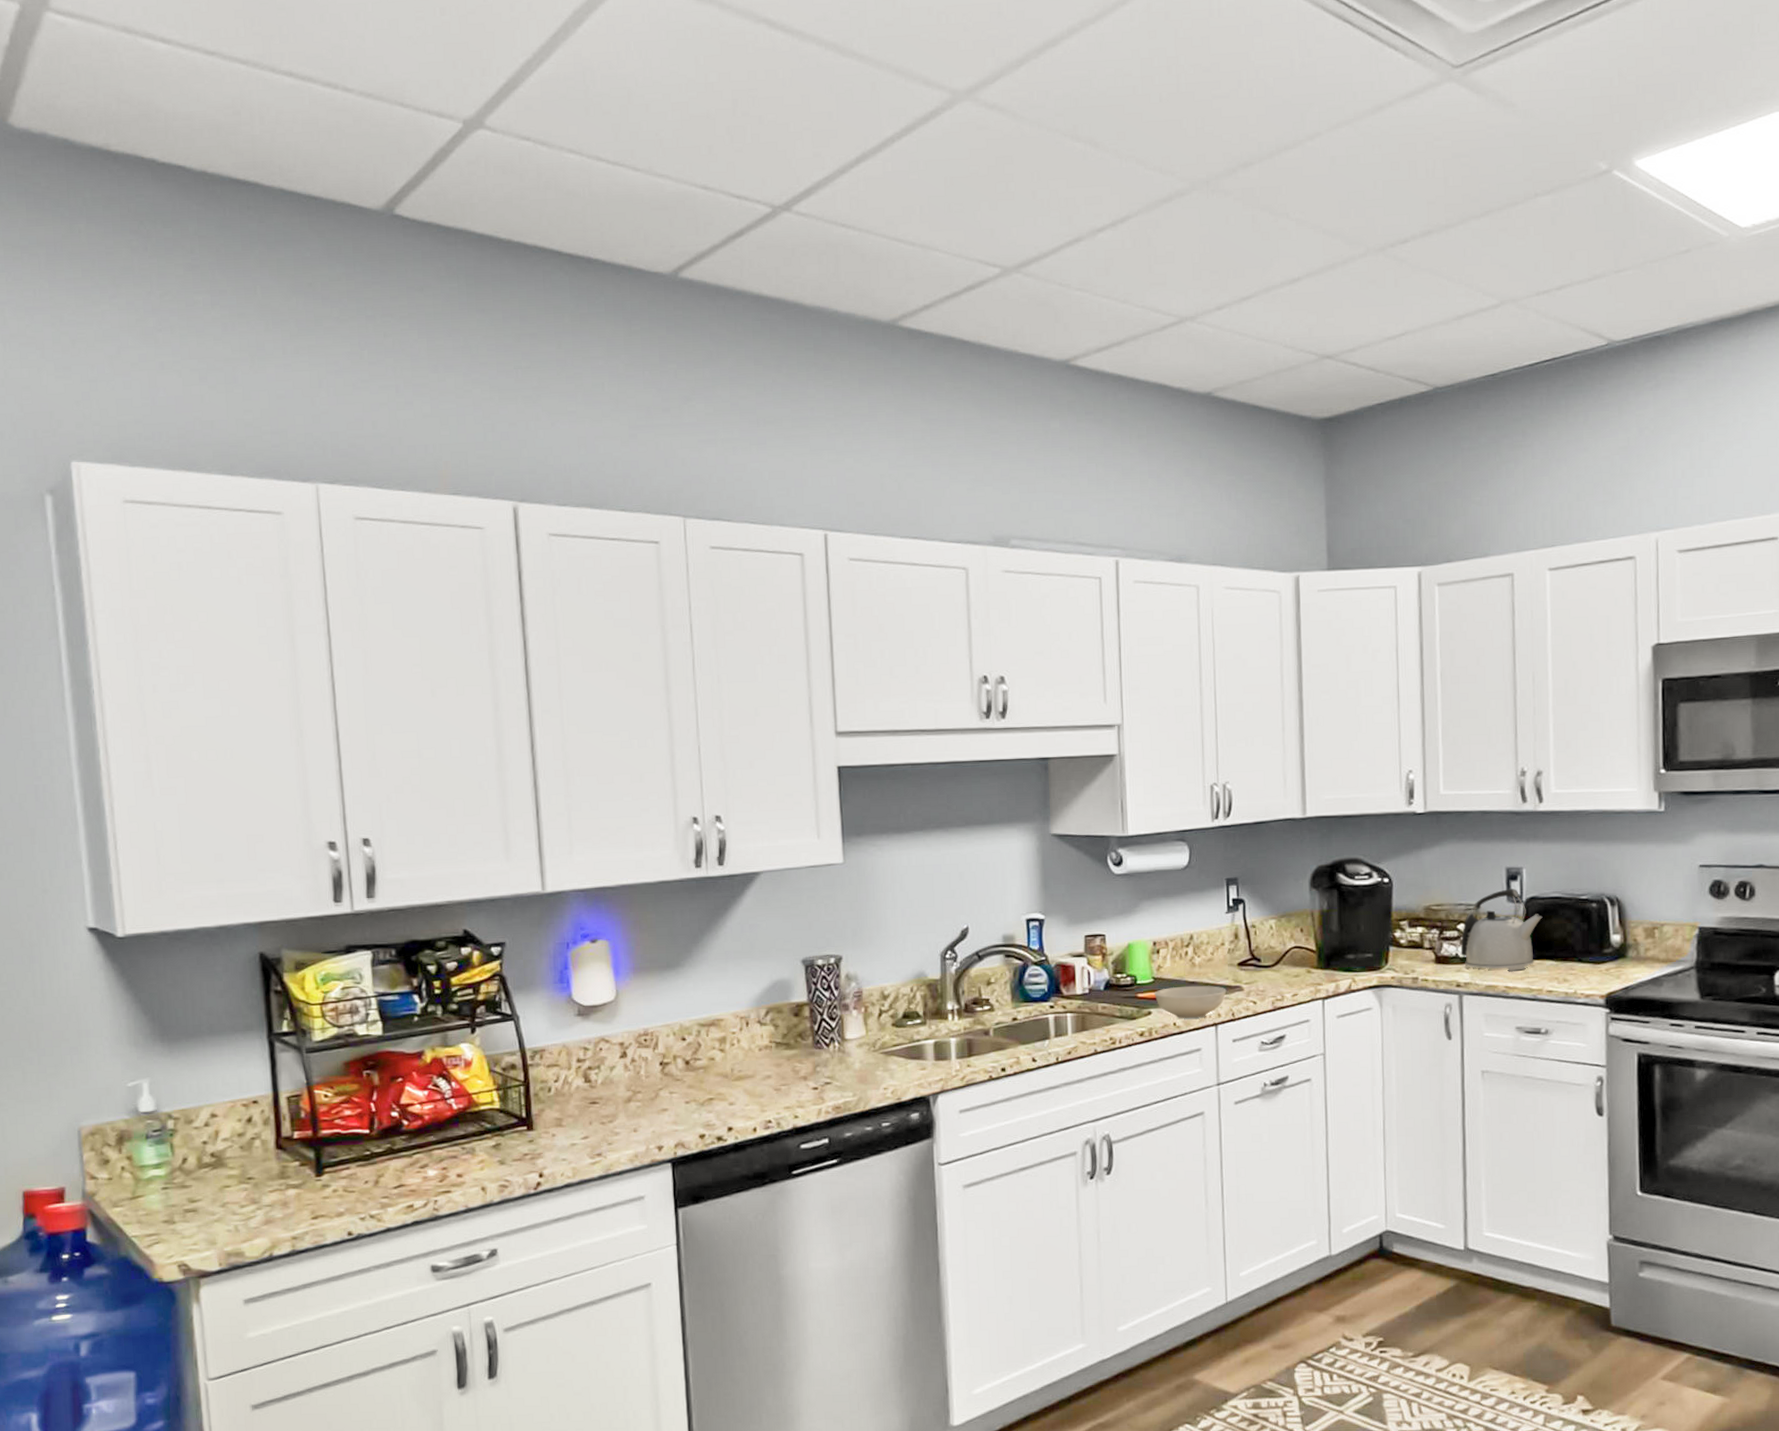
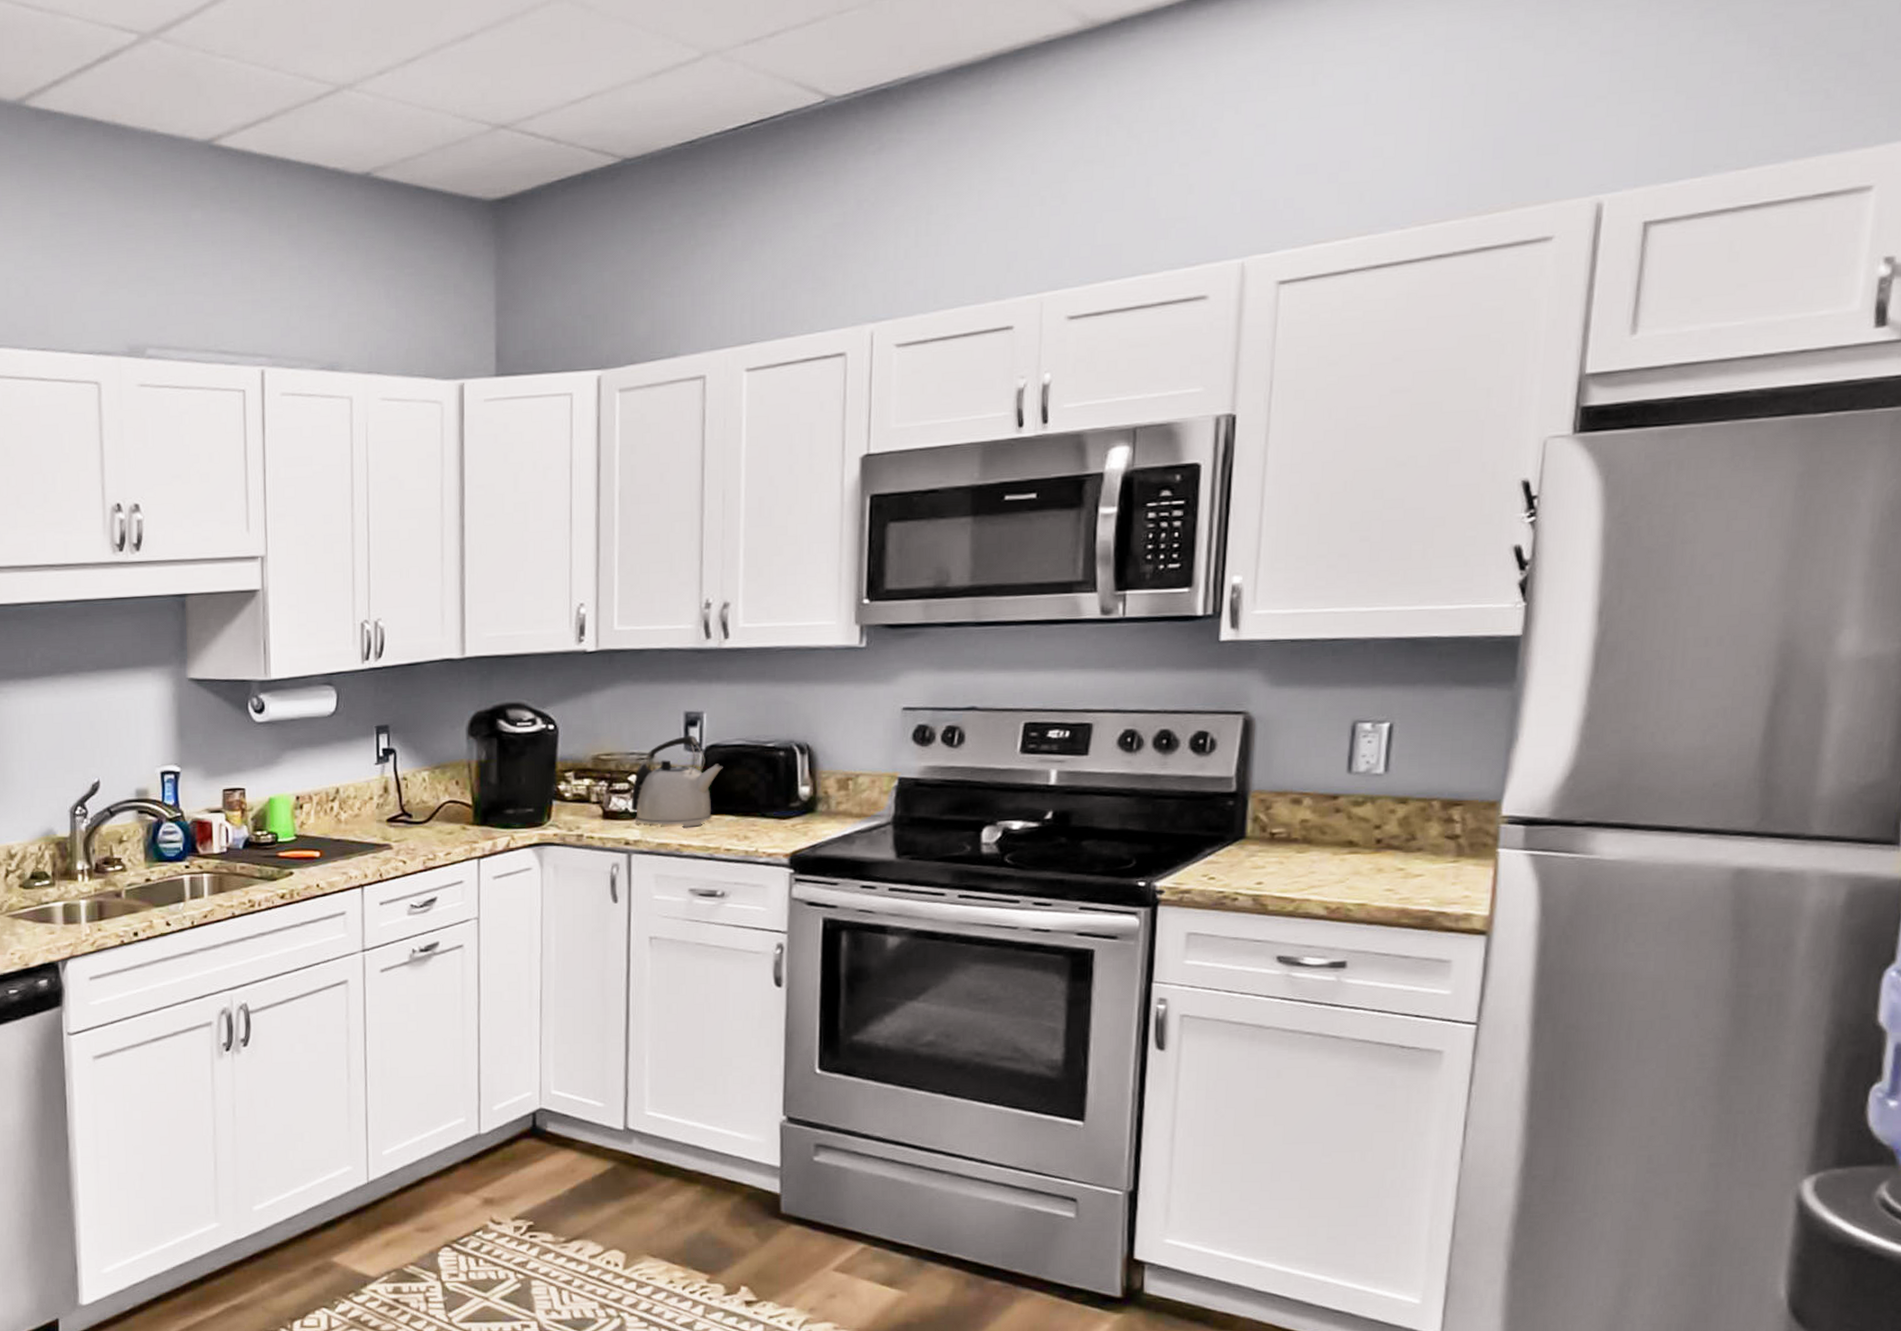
bowl: present [1154,985,1227,1019] -> none [296,843,374,880]

